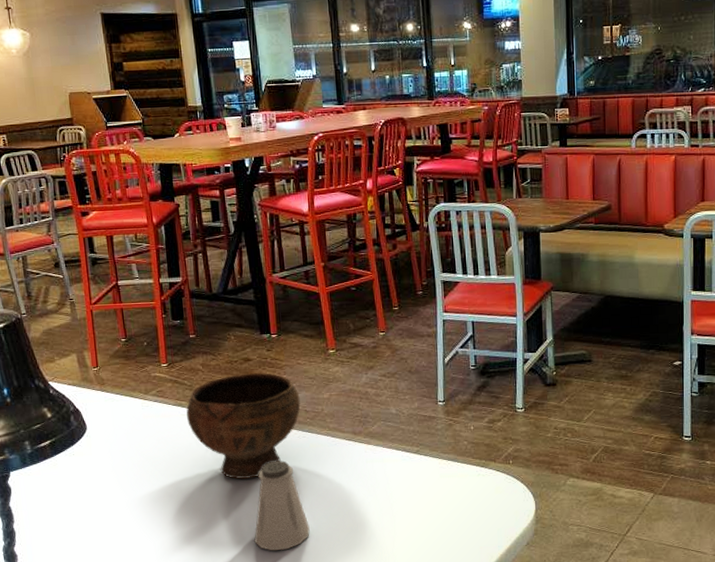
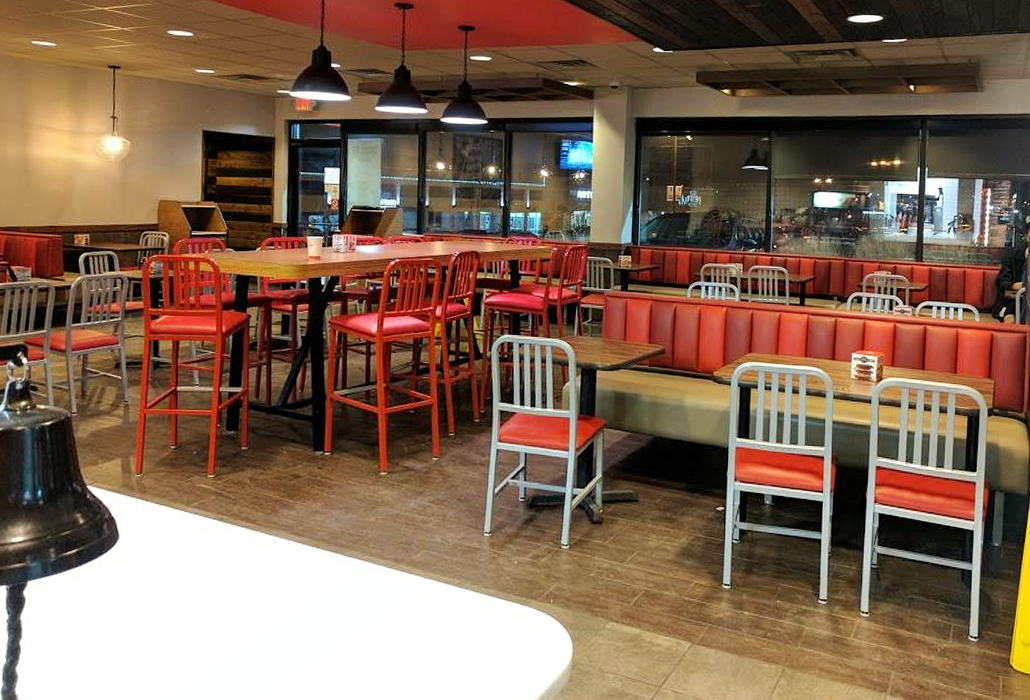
bowl: present [186,372,301,480] -> none [226,490,346,604]
saltshaker: present [254,460,310,551] -> none [278,585,338,686]

